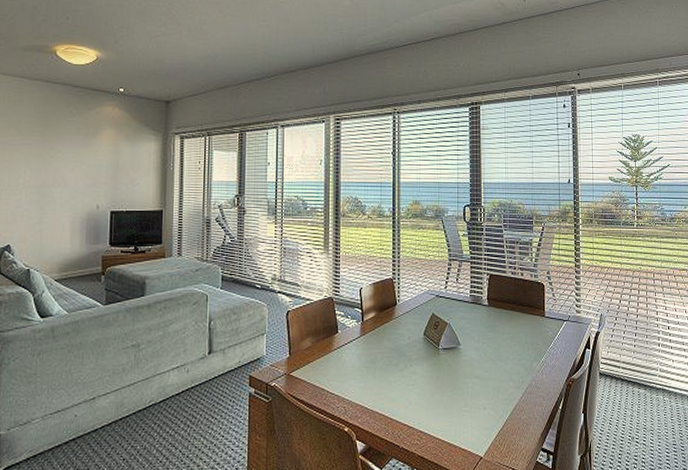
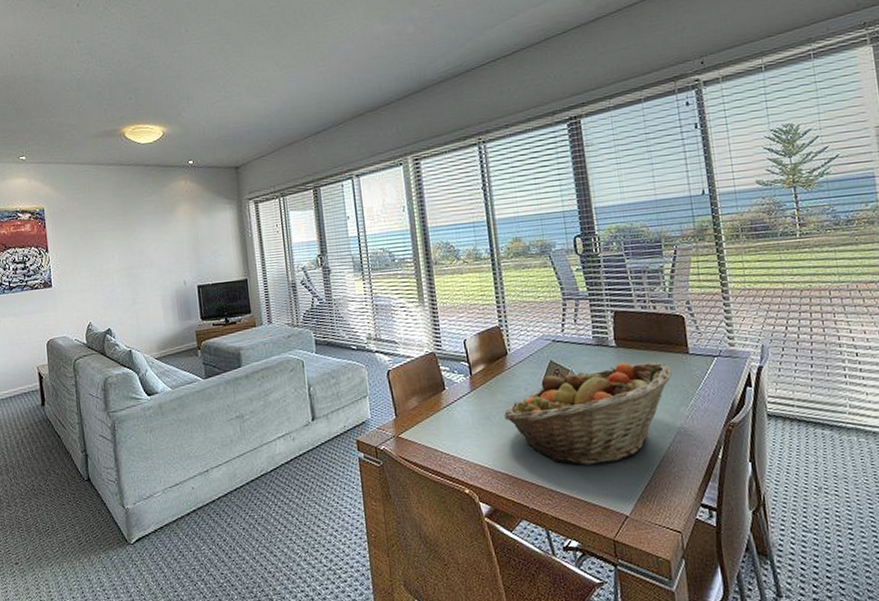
fruit basket: none [388,320,530,410] -> present [504,362,672,465]

